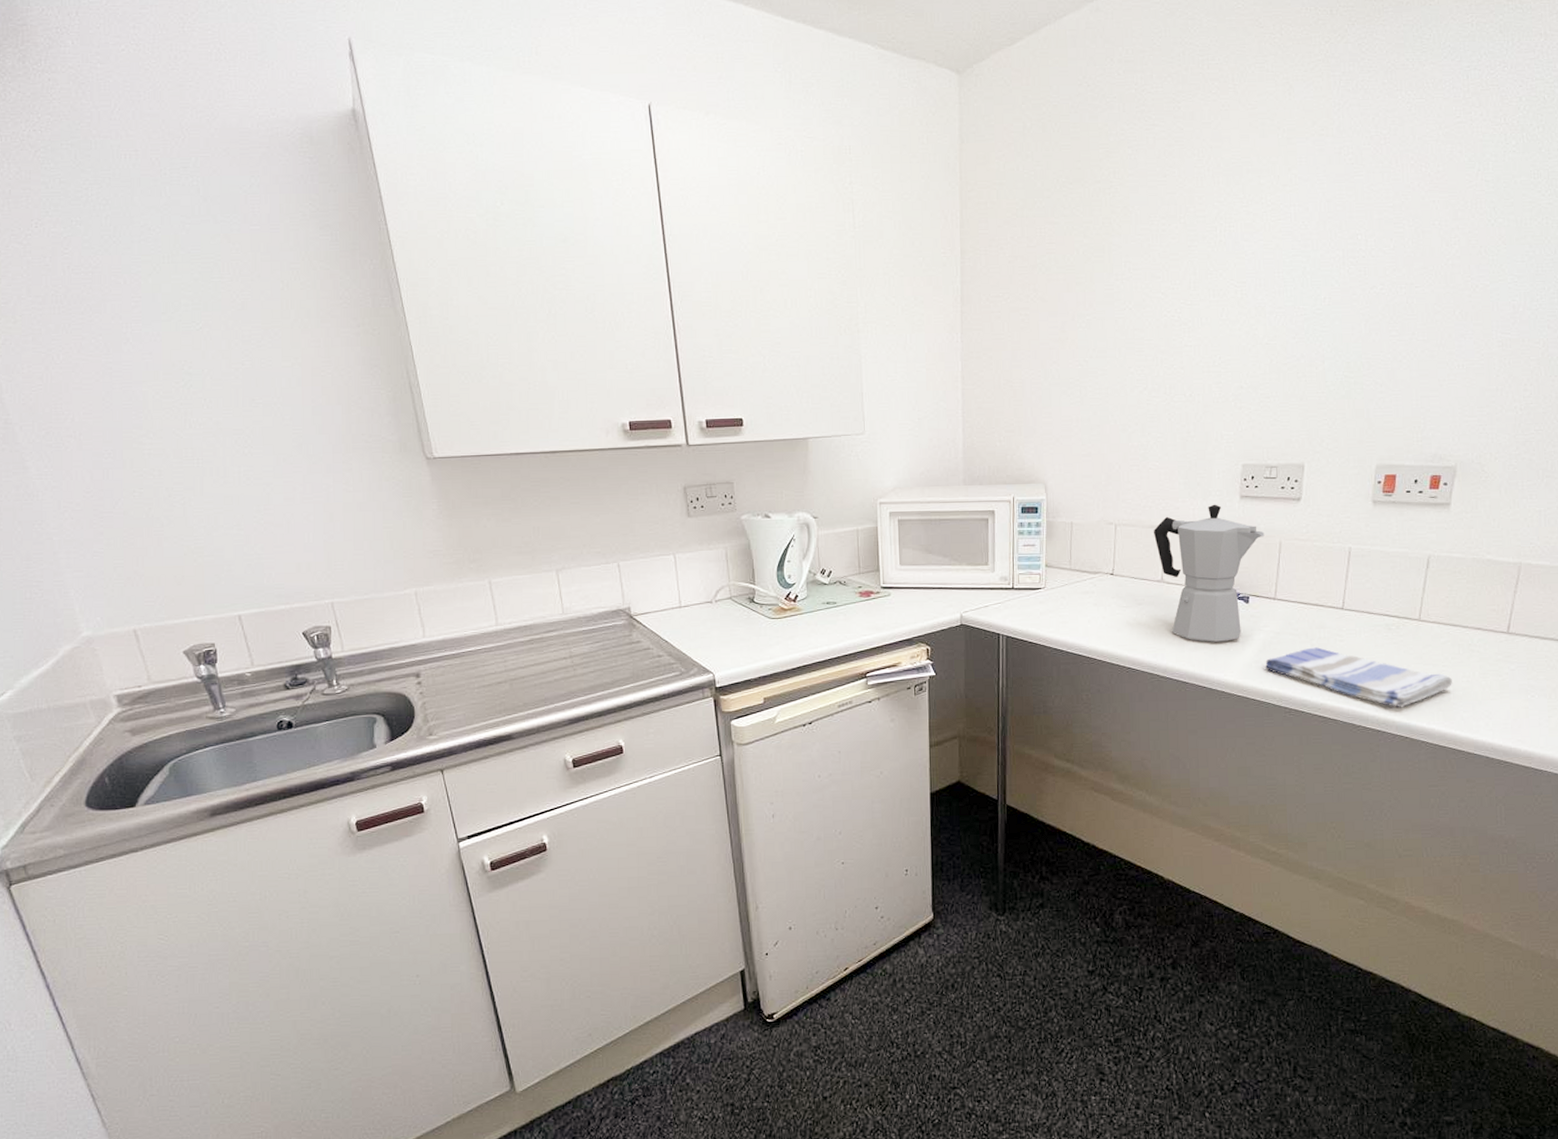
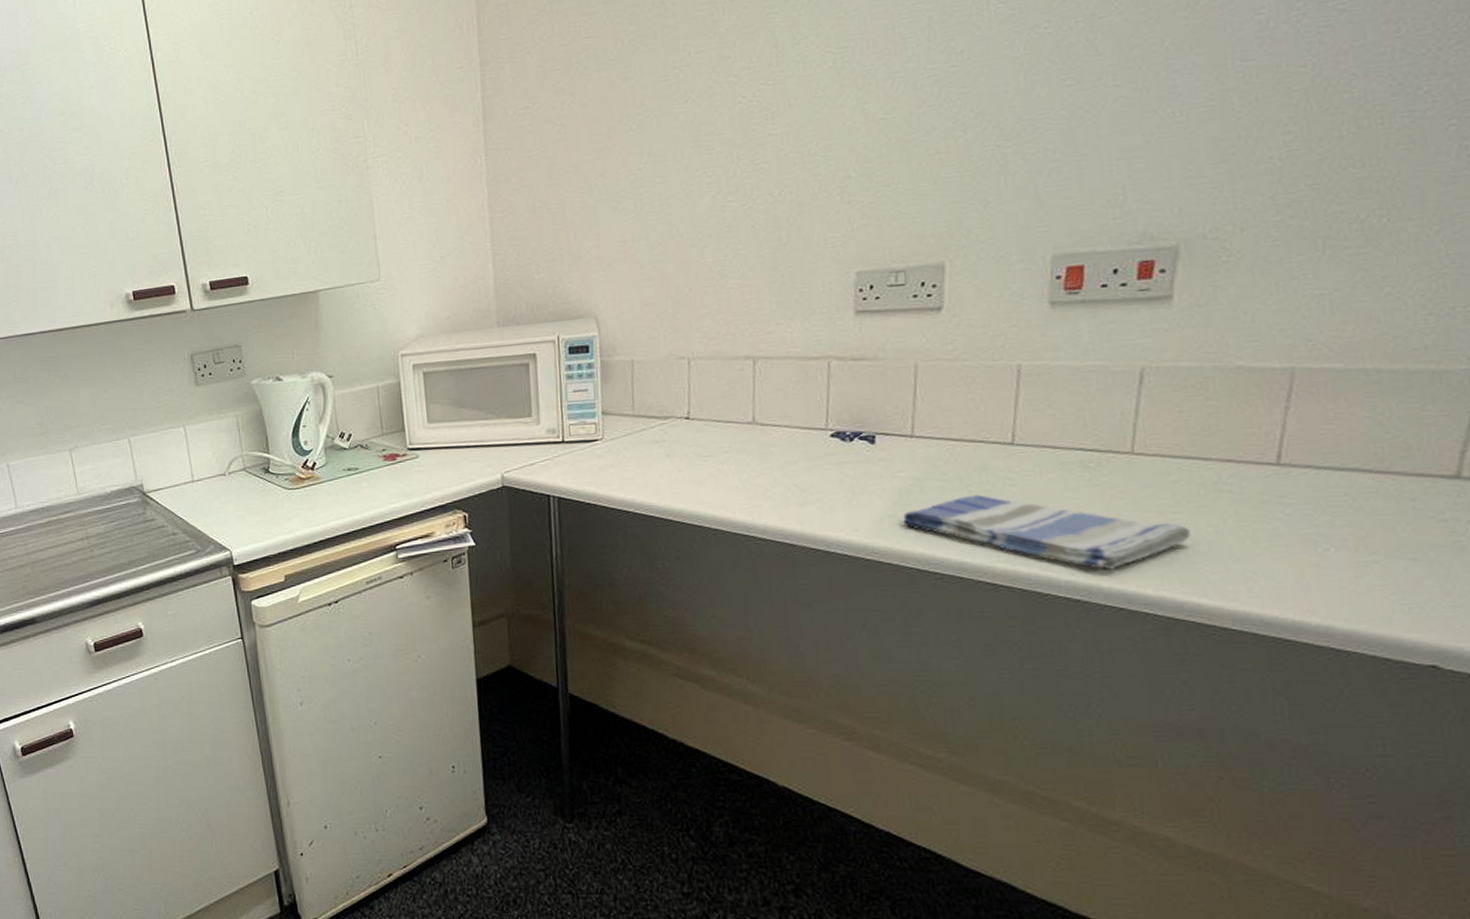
moka pot: present [1153,504,1265,642] -> none [738,324,893,495]

